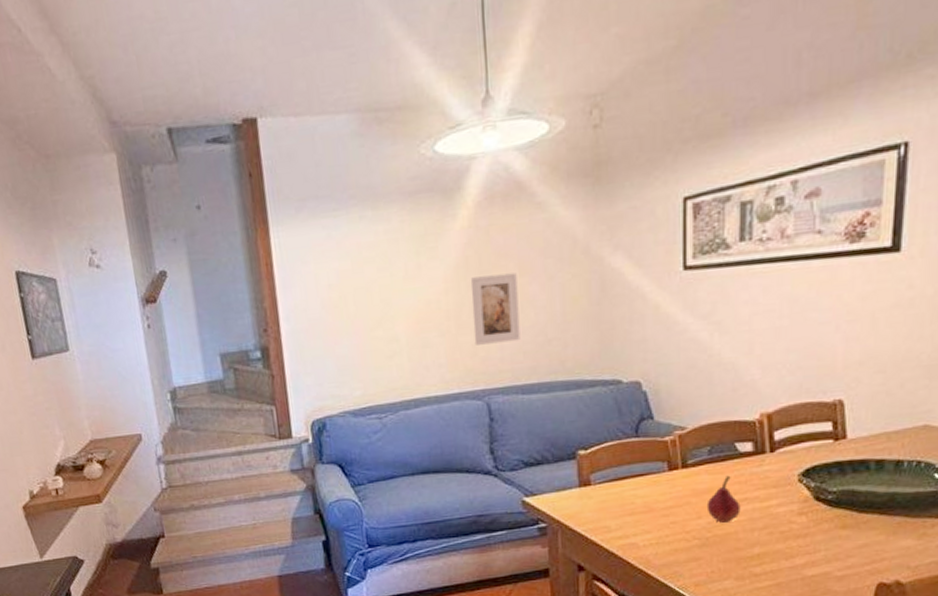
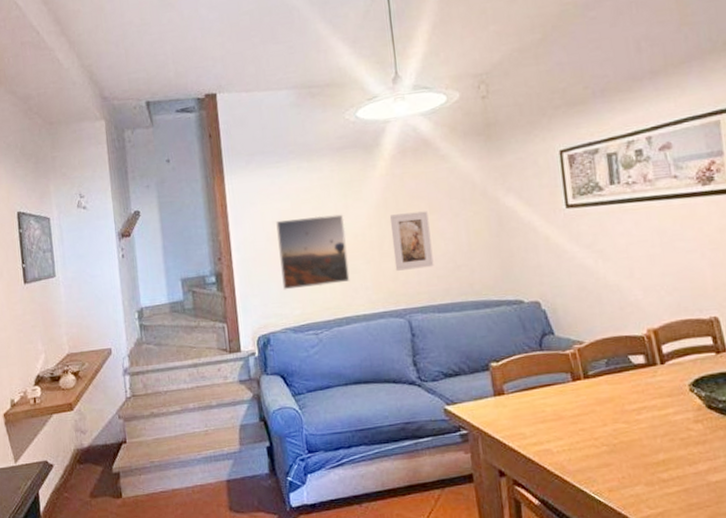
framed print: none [333,276,421,368] -> present [276,214,350,290]
fruit: present [706,475,741,523] -> none [610,385,642,430]

